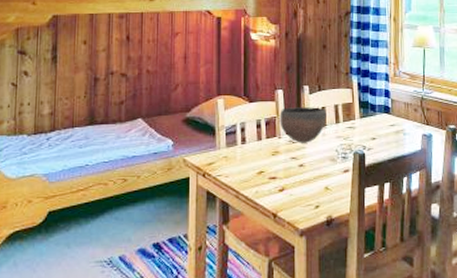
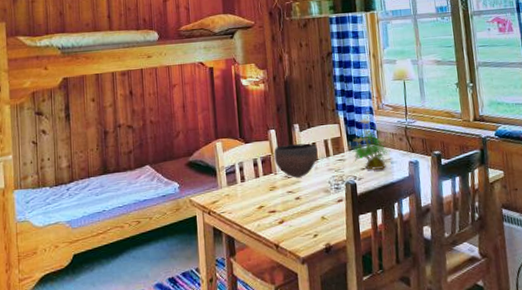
potted plant: none [364,77,408,140] -> present [353,111,394,170]

